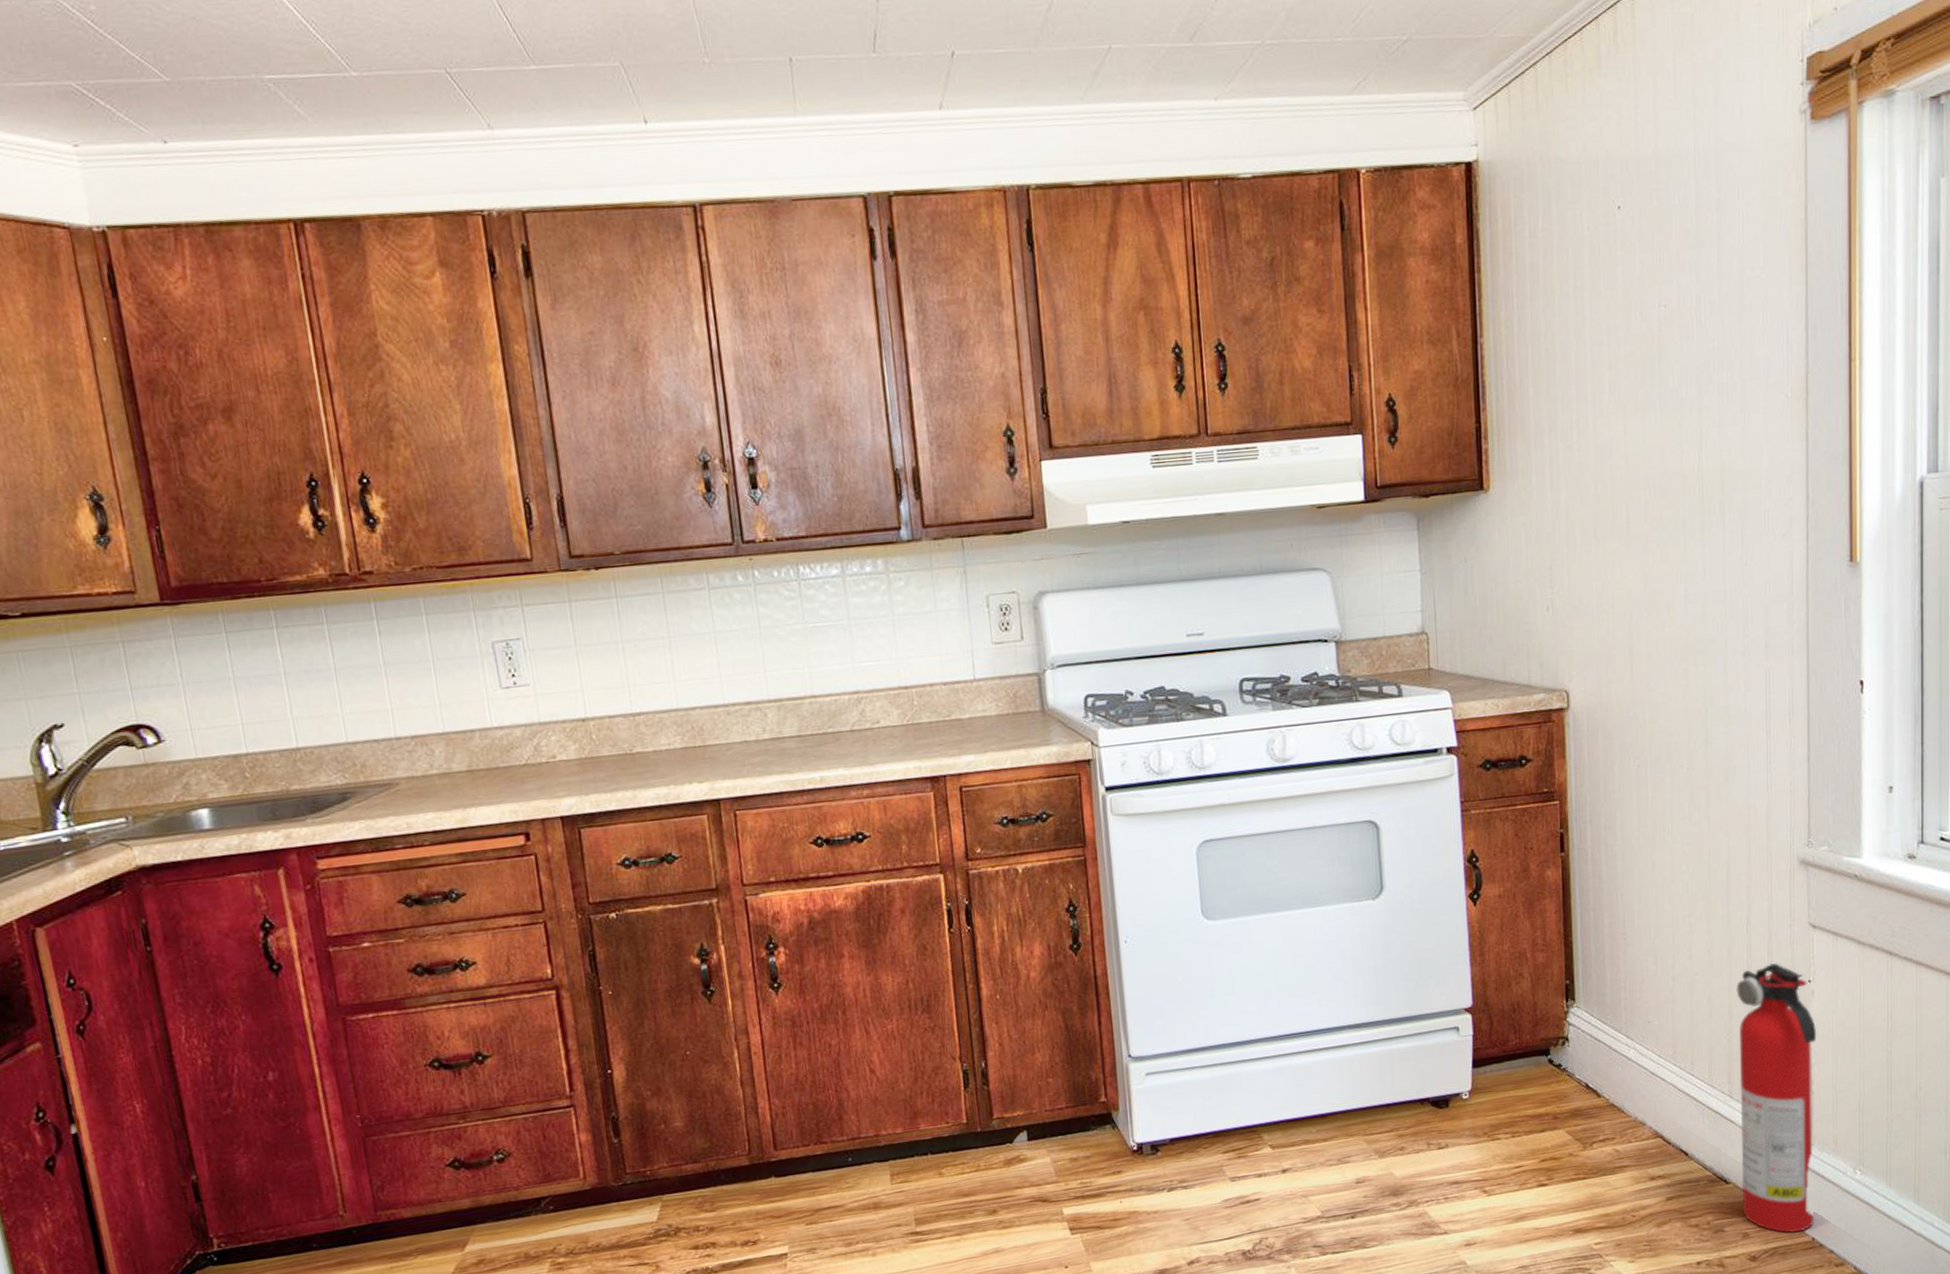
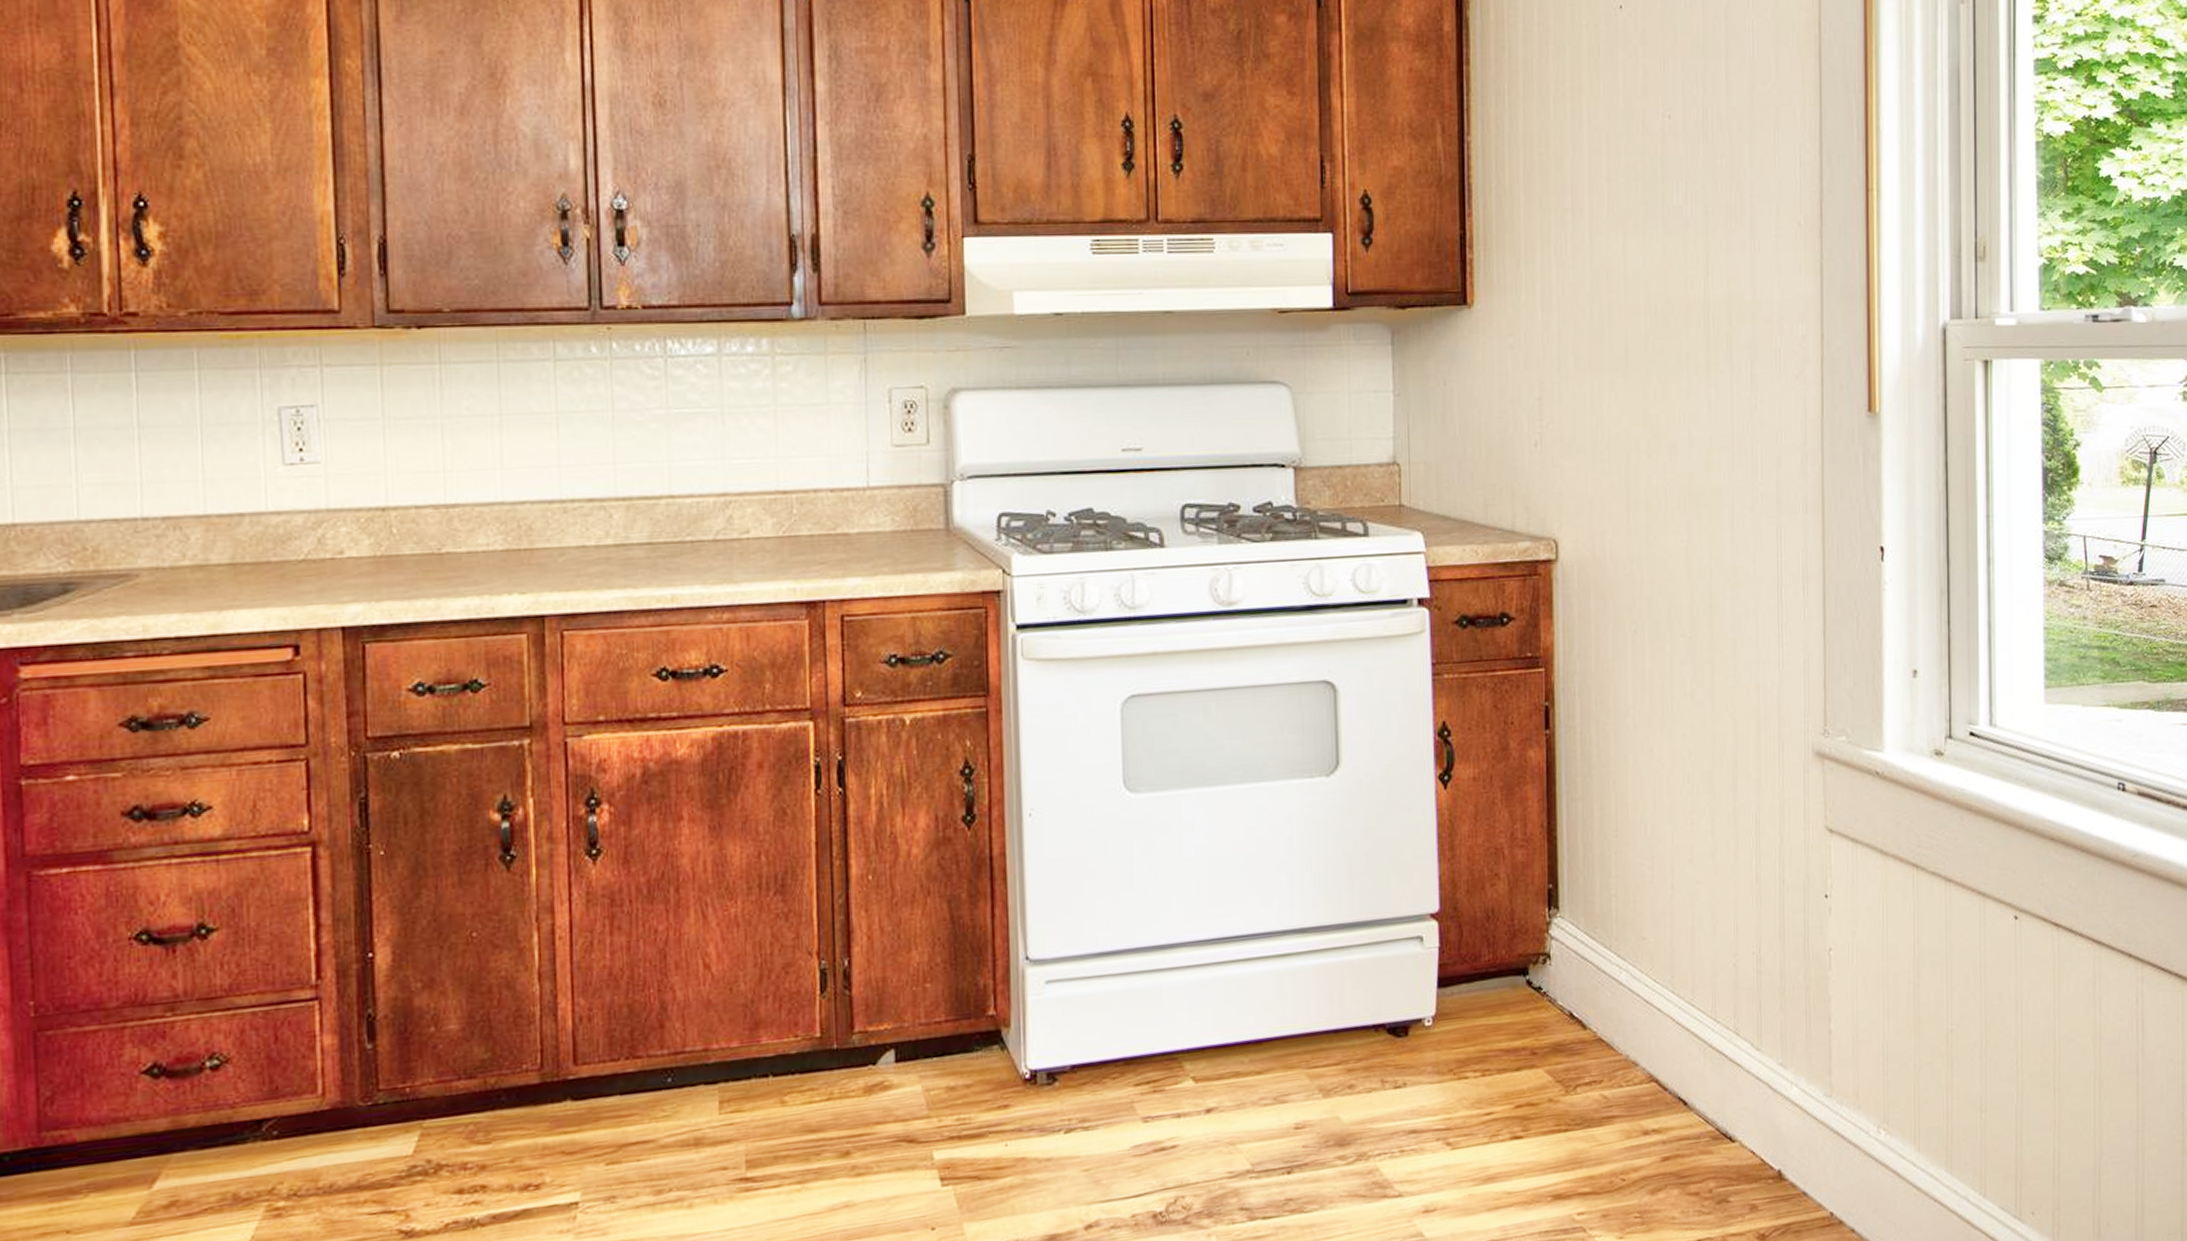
fire extinguisher: present [1736,963,1817,1233] -> none [1744,872,1835,1206]

